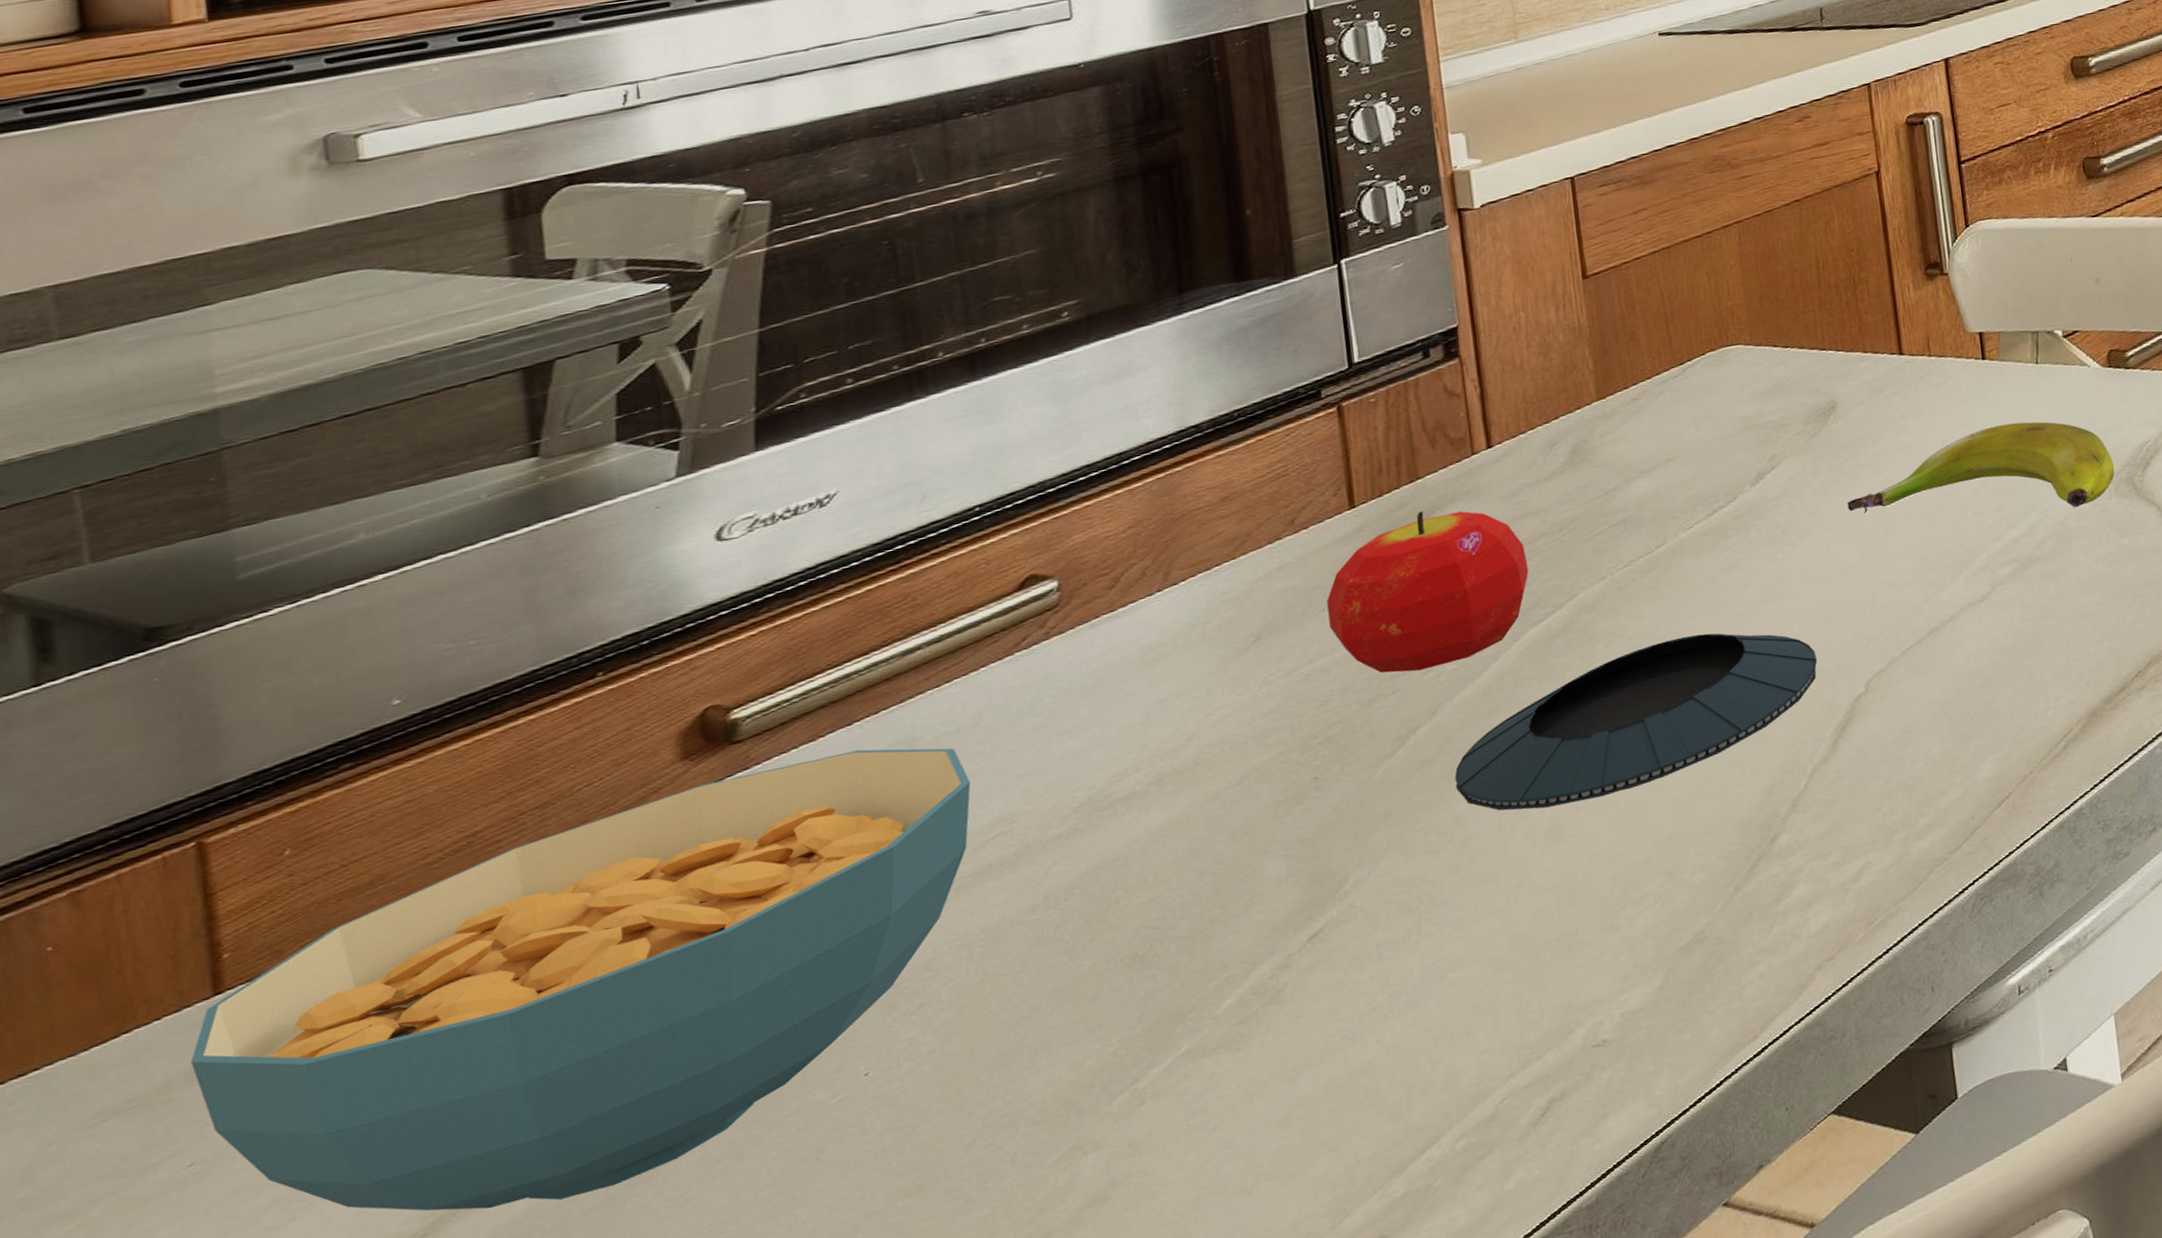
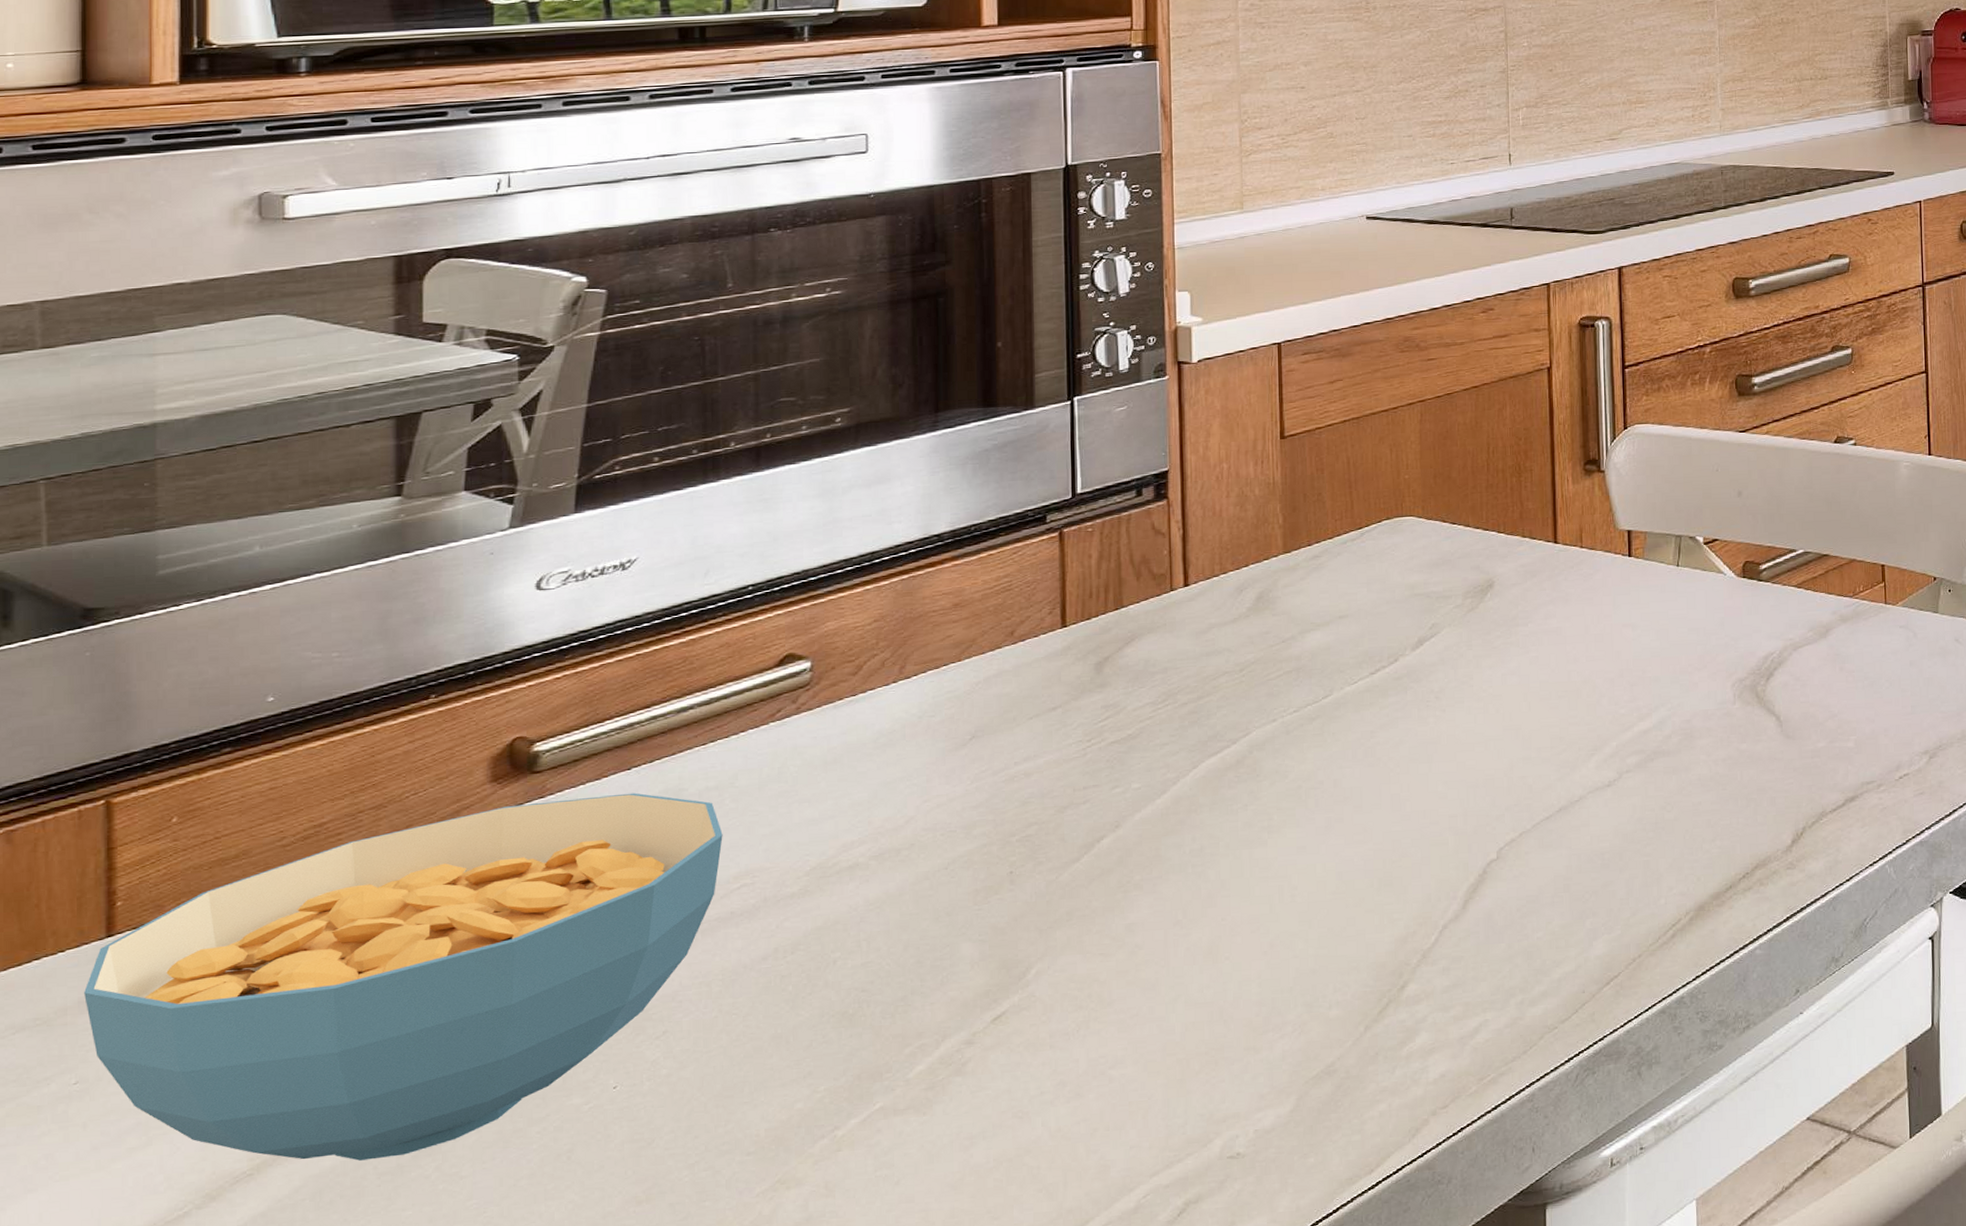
fruit: present [1327,511,1529,674] -> none [1035,637,1210,785]
saucer: present [1454,633,1818,811] -> none [1130,784,1457,928]
banana: present [1847,421,2115,513] -> none [1496,620,1740,709]

